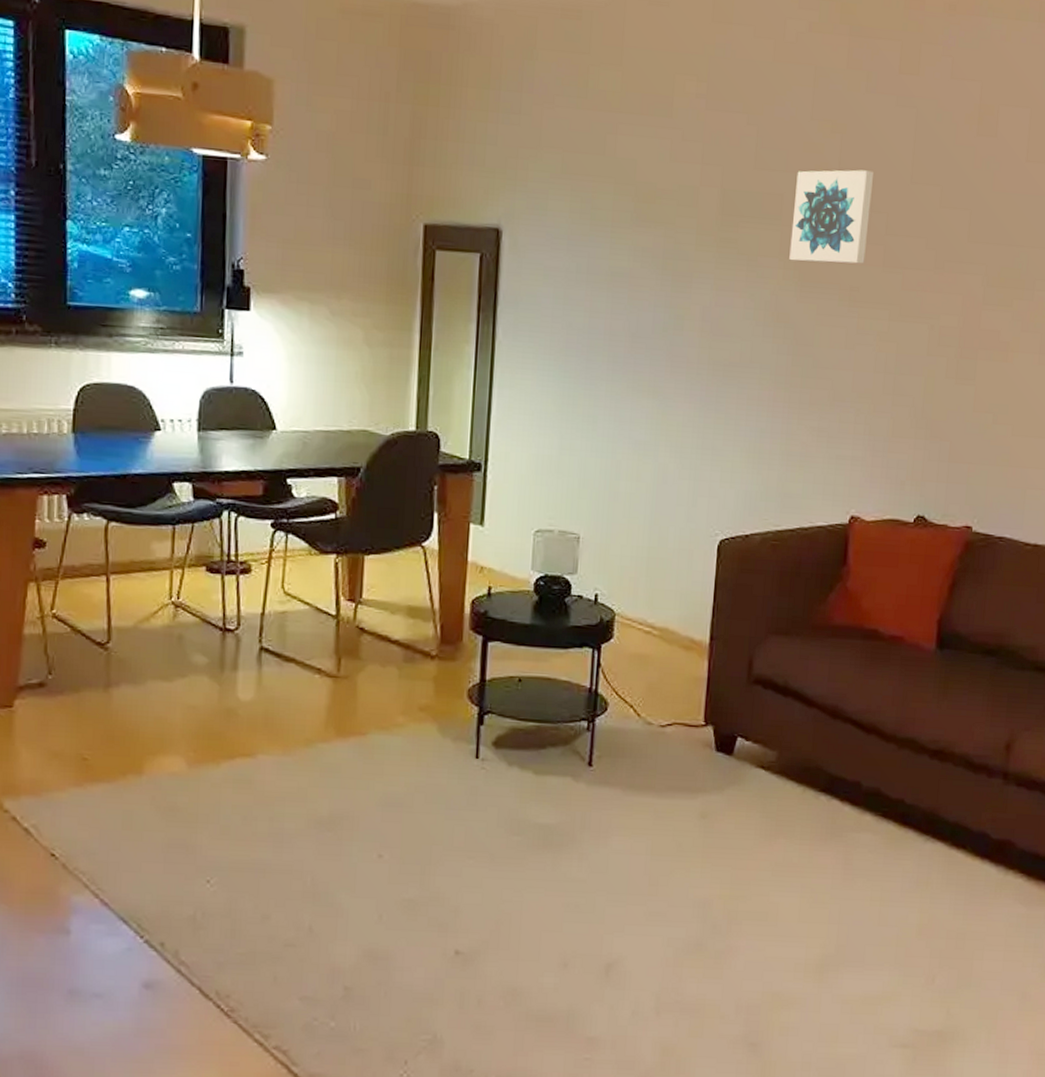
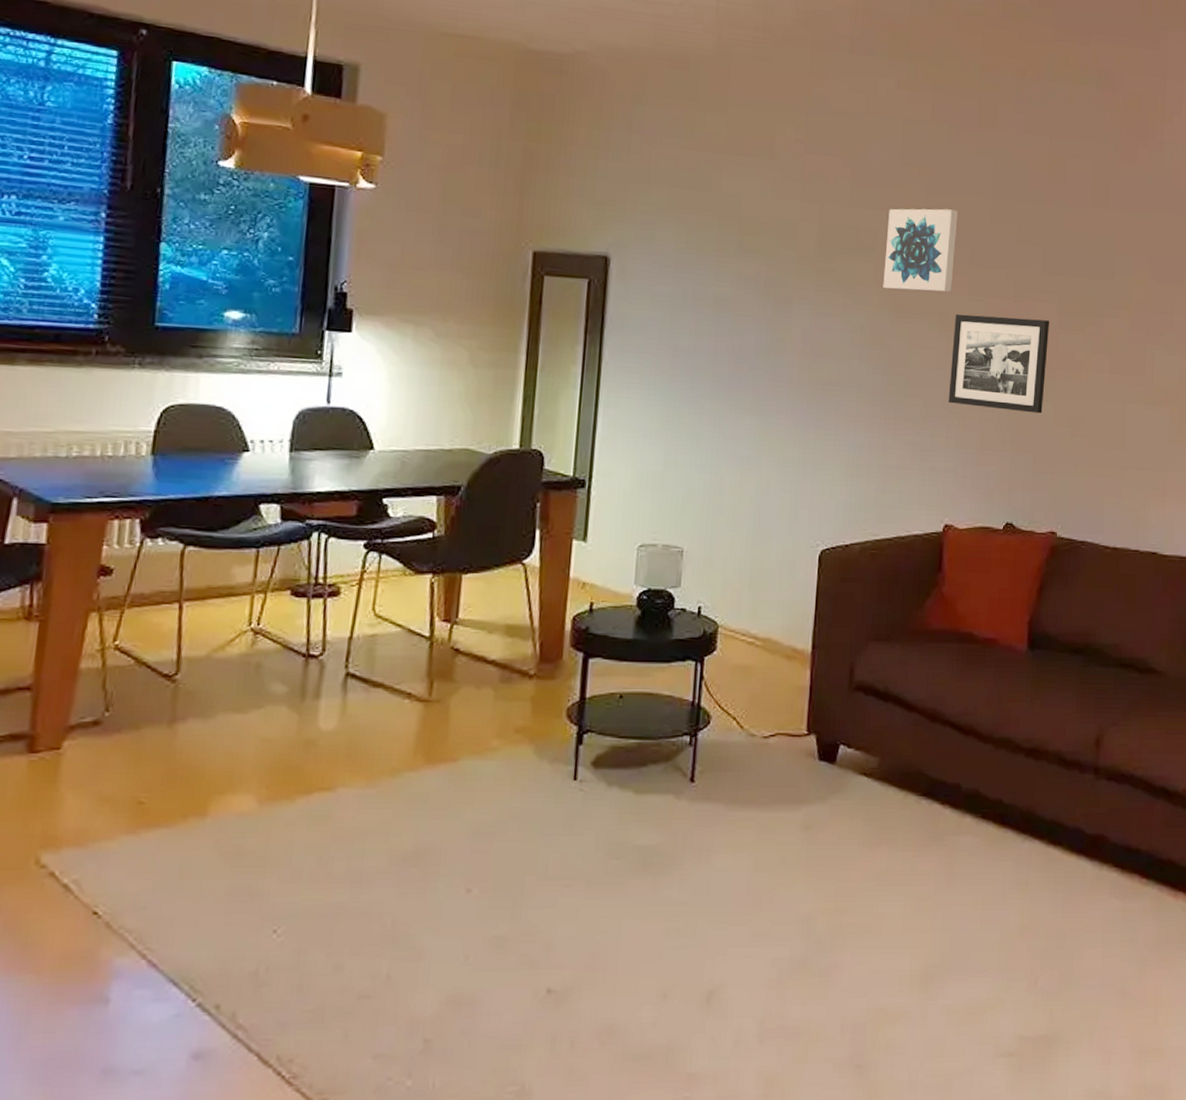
picture frame: none [857,288,973,398] -> present [948,313,1049,414]

